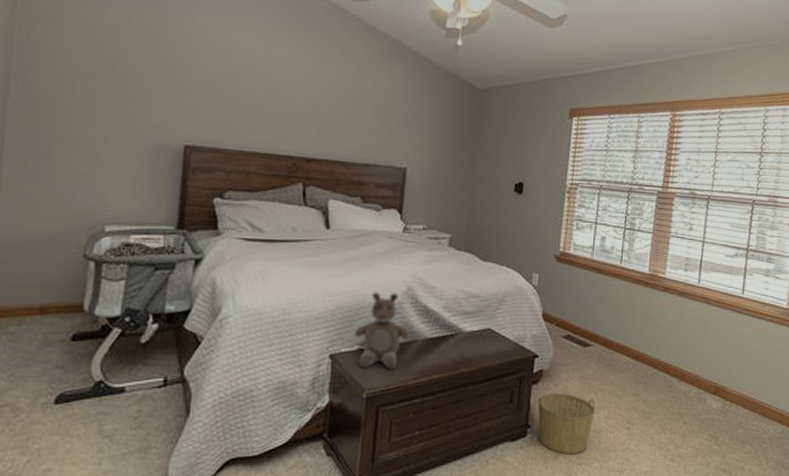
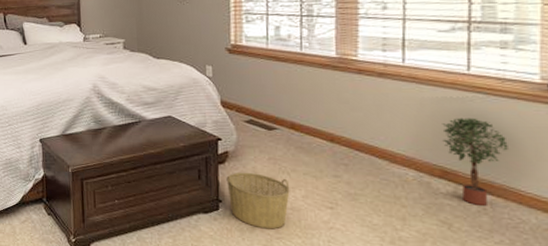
stuffed animal: present [354,292,411,369] -> none [56,90,101,150]
potted tree: none [719,337,762,419] -> present [442,118,508,205]

